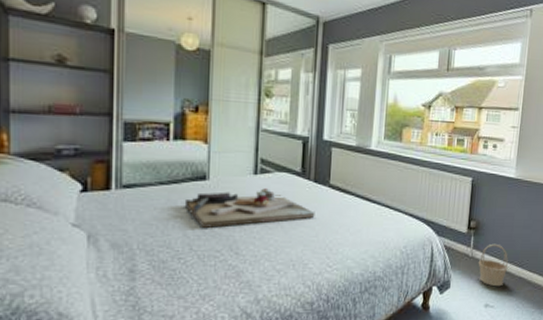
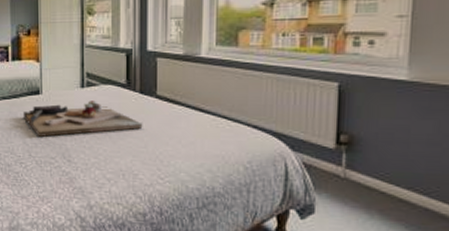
basket: present [478,243,508,287] -> none [355,163,405,218]

